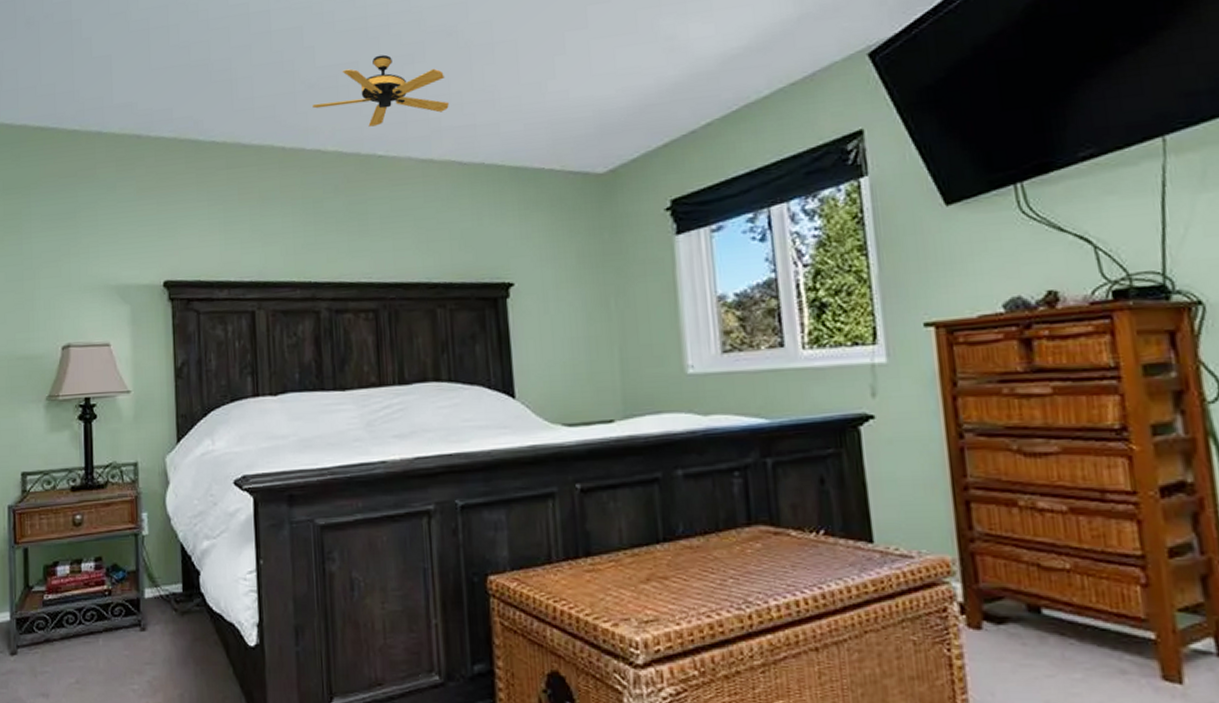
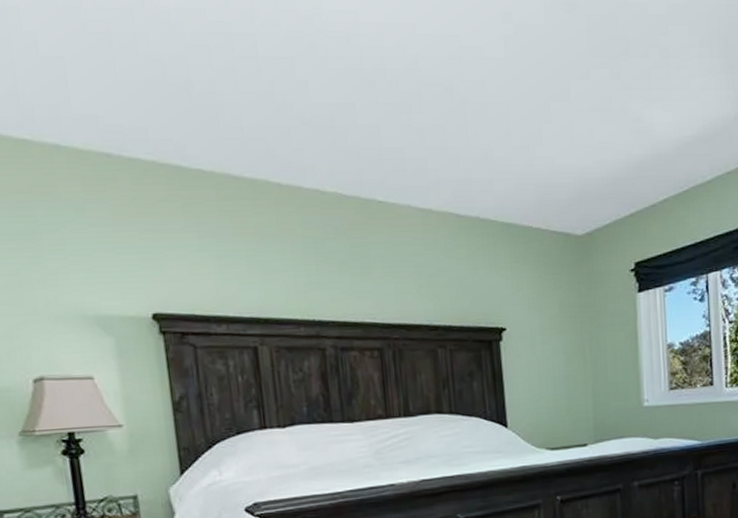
ceiling fan: present [312,54,449,127] -> none [308,100,446,171]

